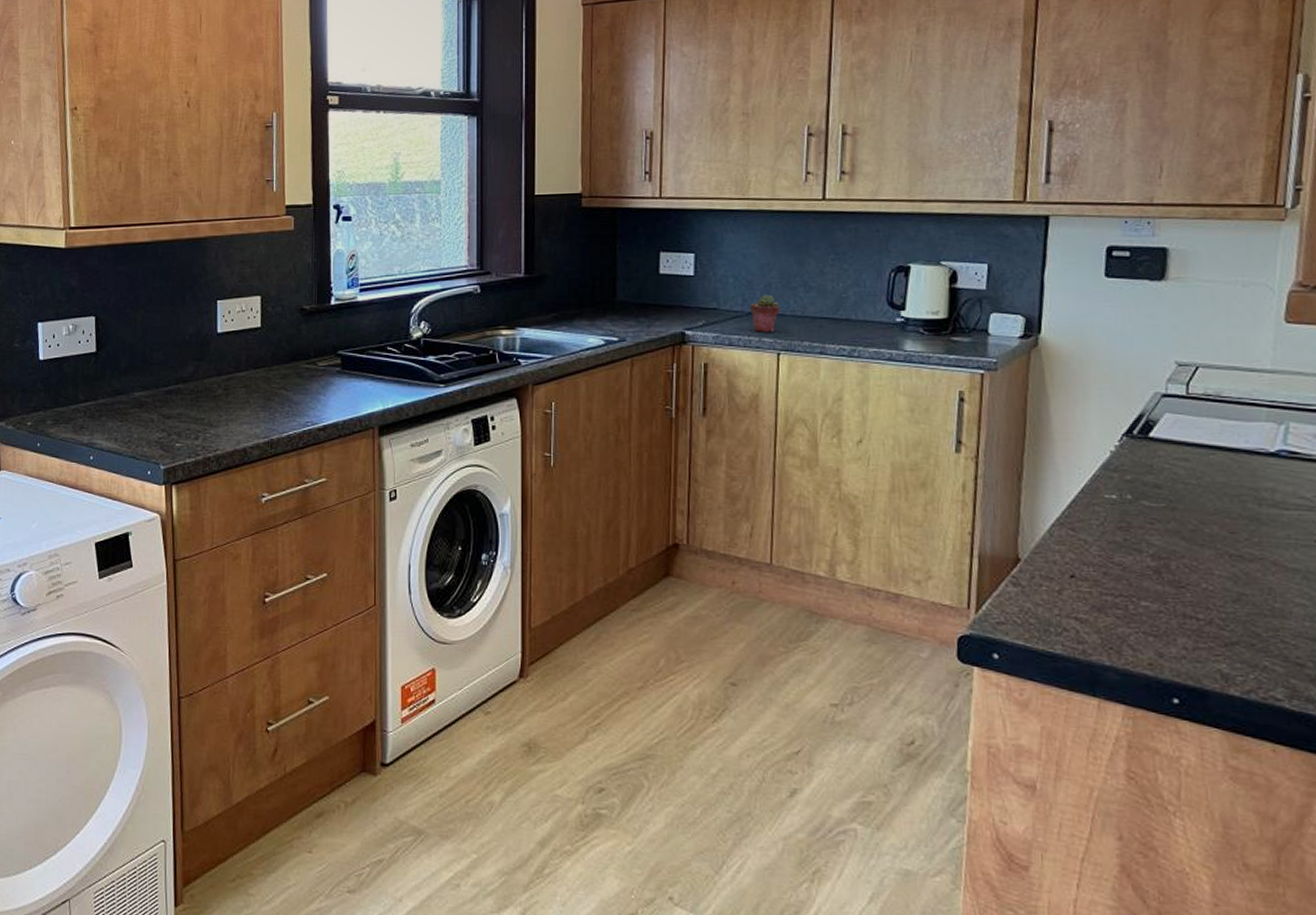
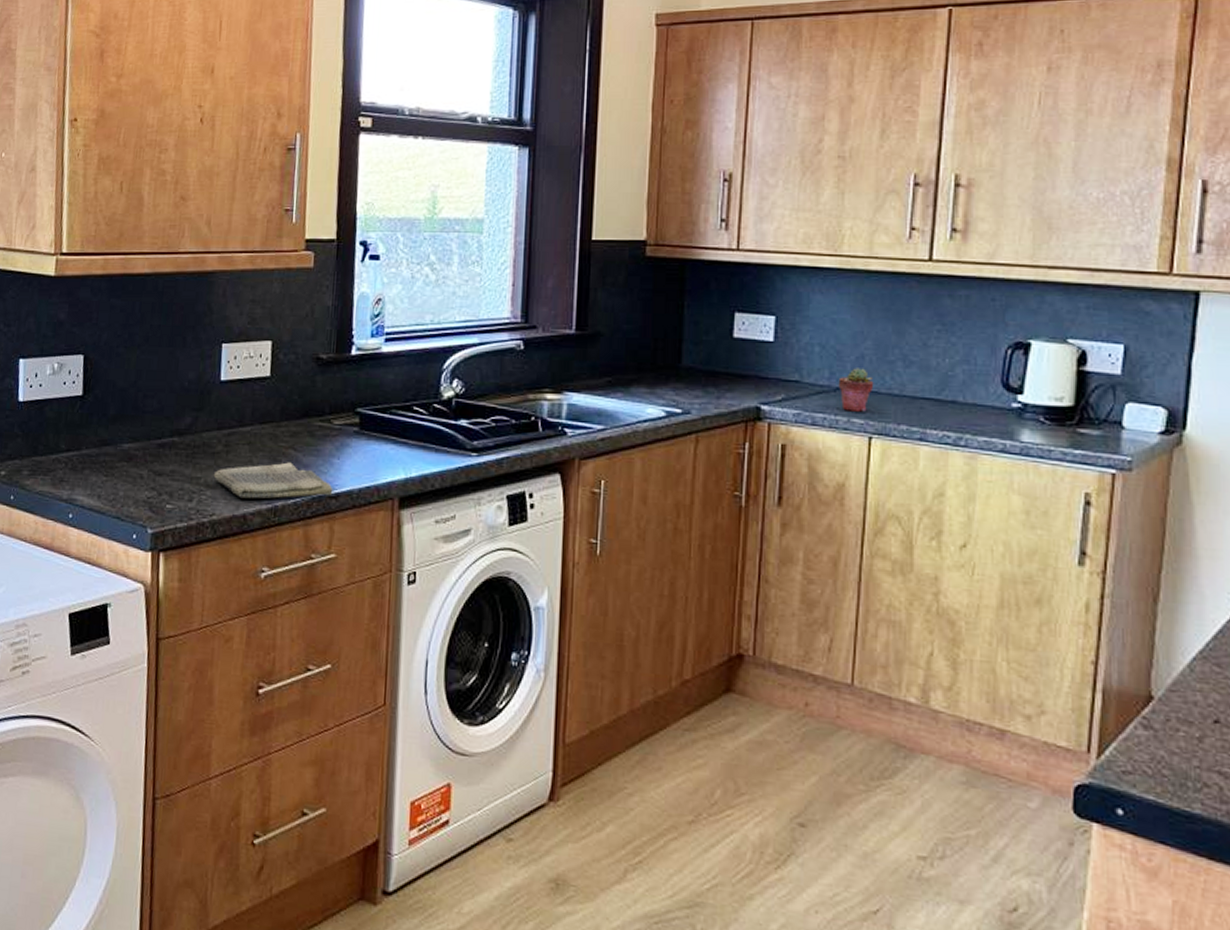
dish towel: none [215,401,321,435] -> present [213,462,333,499]

